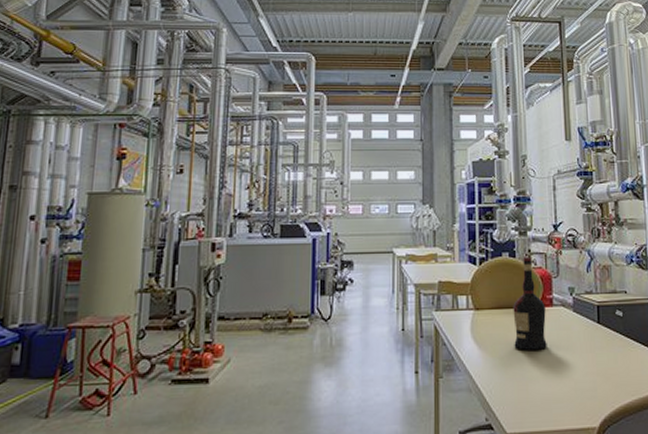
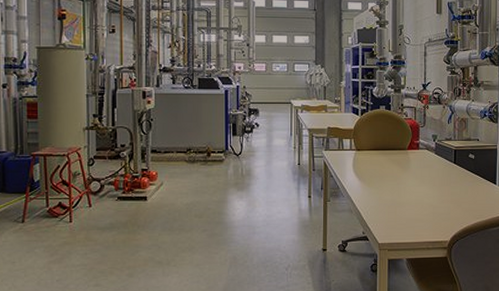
liquor: present [513,257,547,350] -> none [387,110,413,182]

